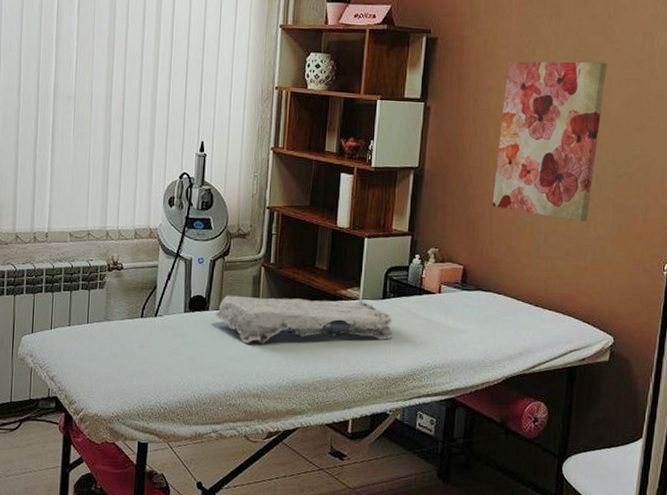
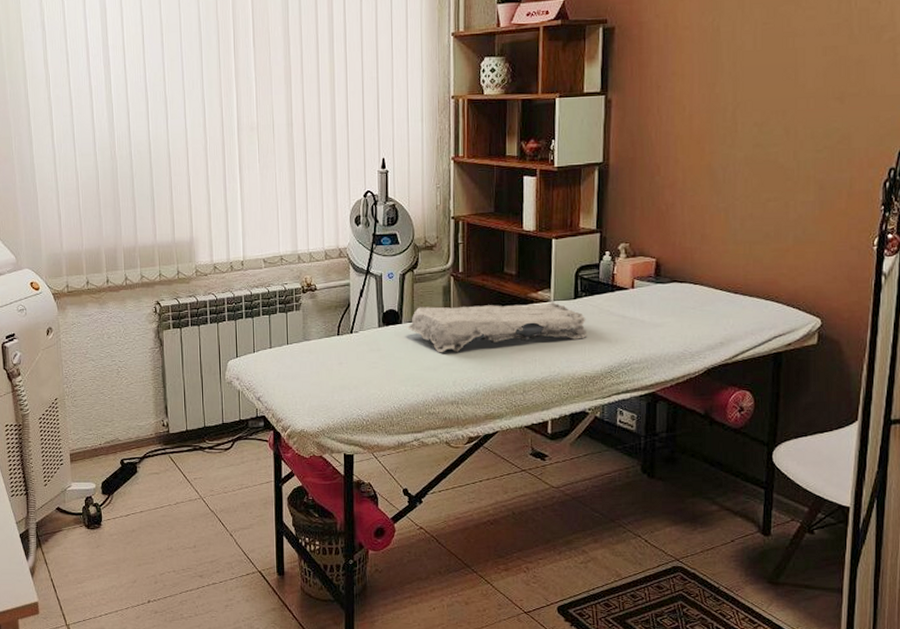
wall art: present [492,61,607,222] -> none [683,32,800,203]

